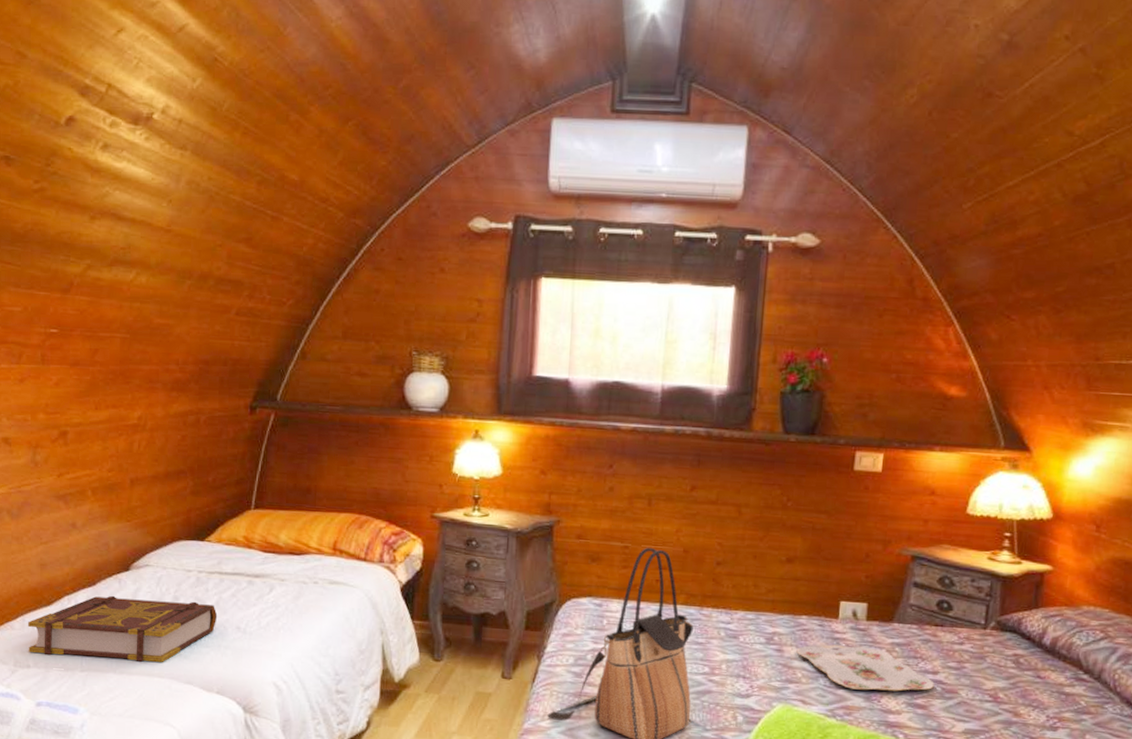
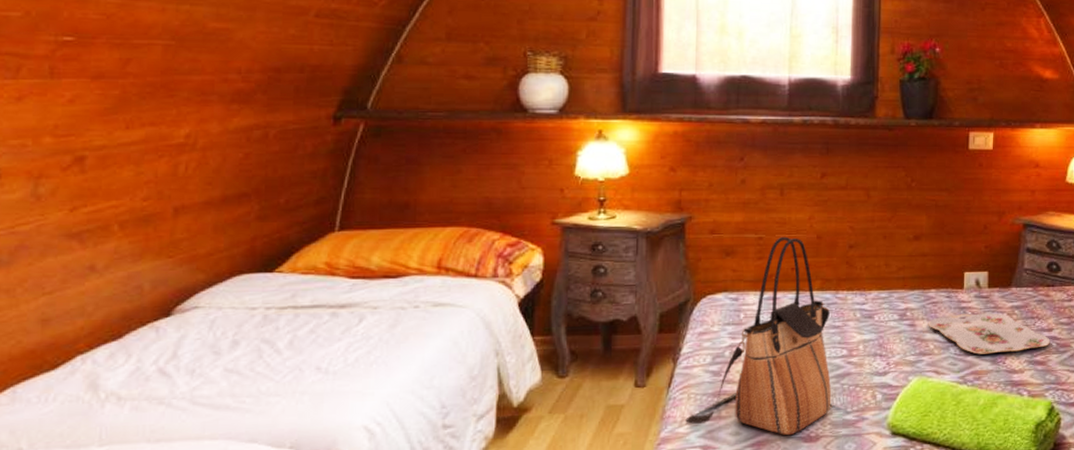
book: present [28,595,218,662] -> none [20,343,291,431]

